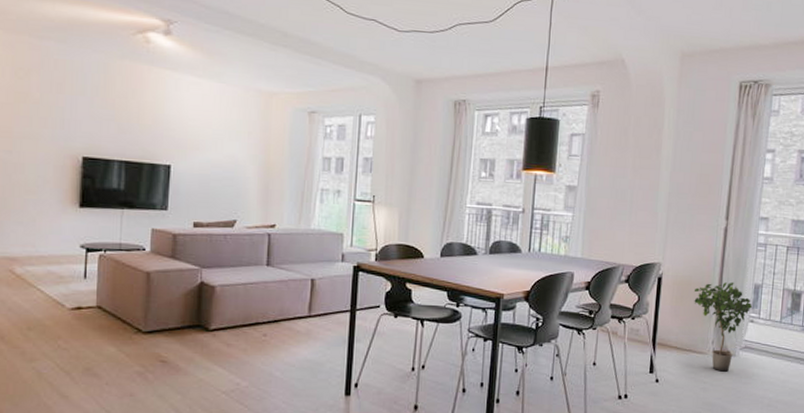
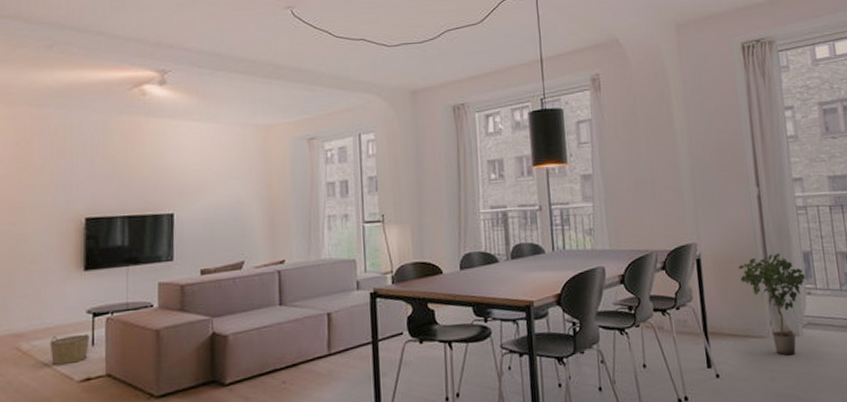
basket: none [43,265,82,293] -> present [49,333,89,366]

